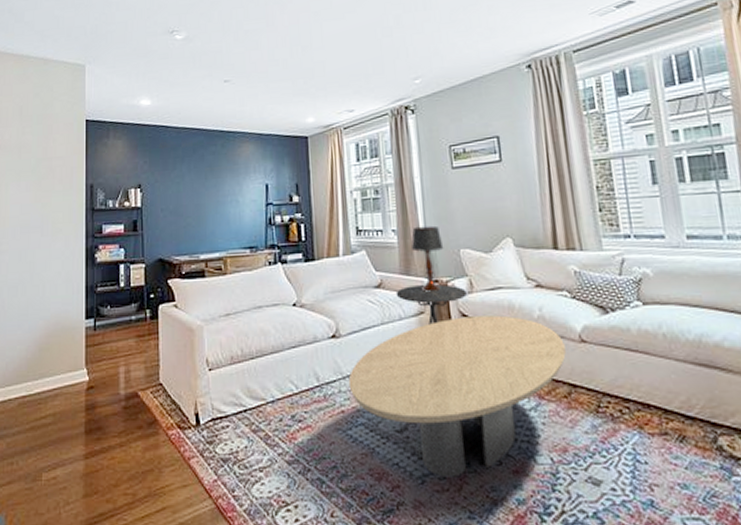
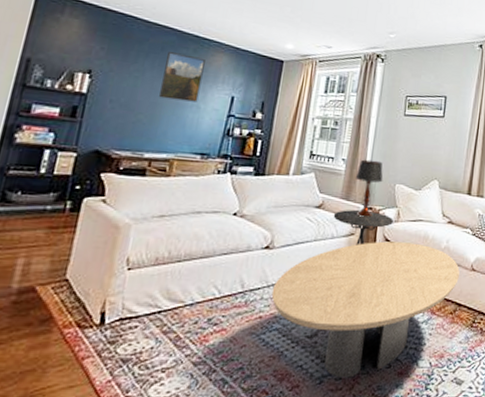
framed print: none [200,151,235,199] -> present [159,52,205,102]

